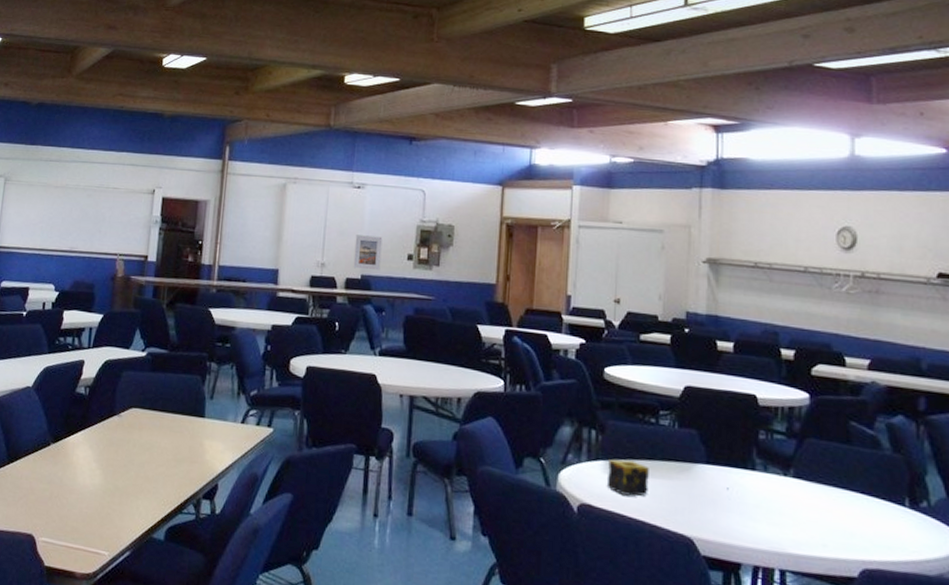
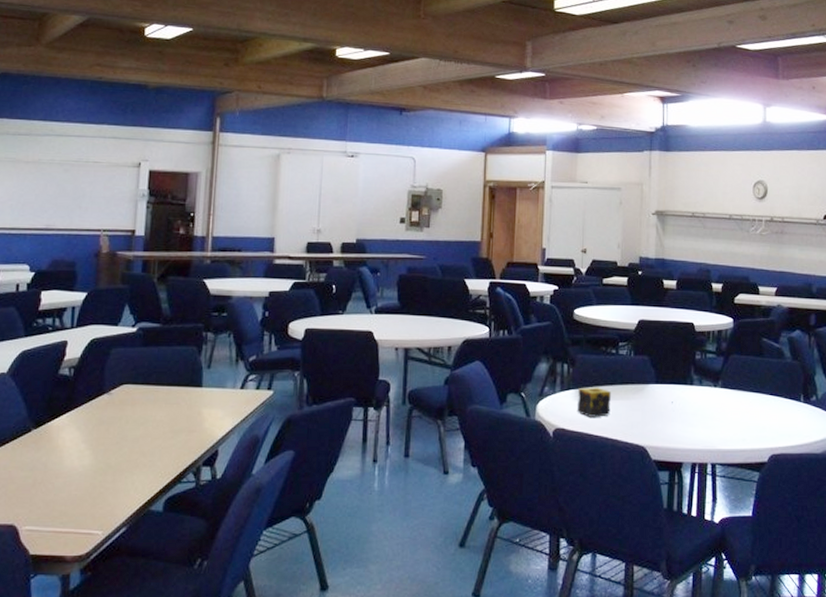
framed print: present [353,235,383,271] -> none [348,201,376,234]

